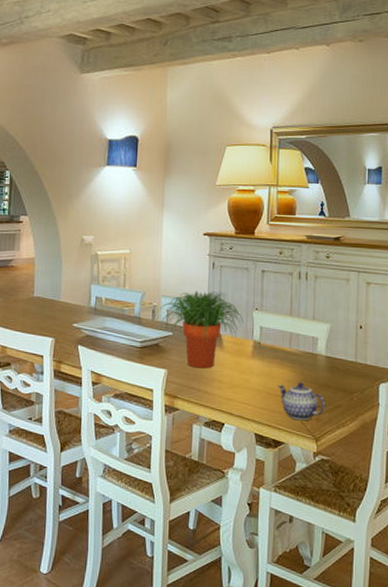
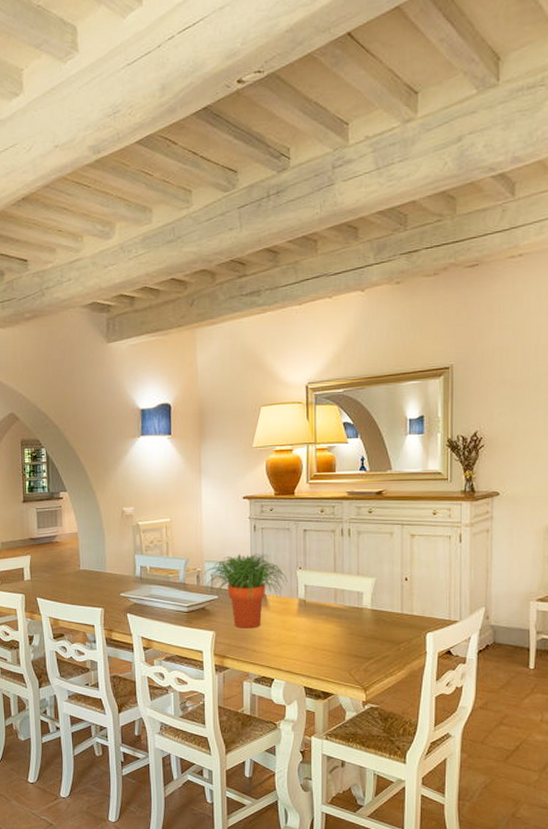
teapot: present [277,382,326,421] -> none [324,636,373,672]

